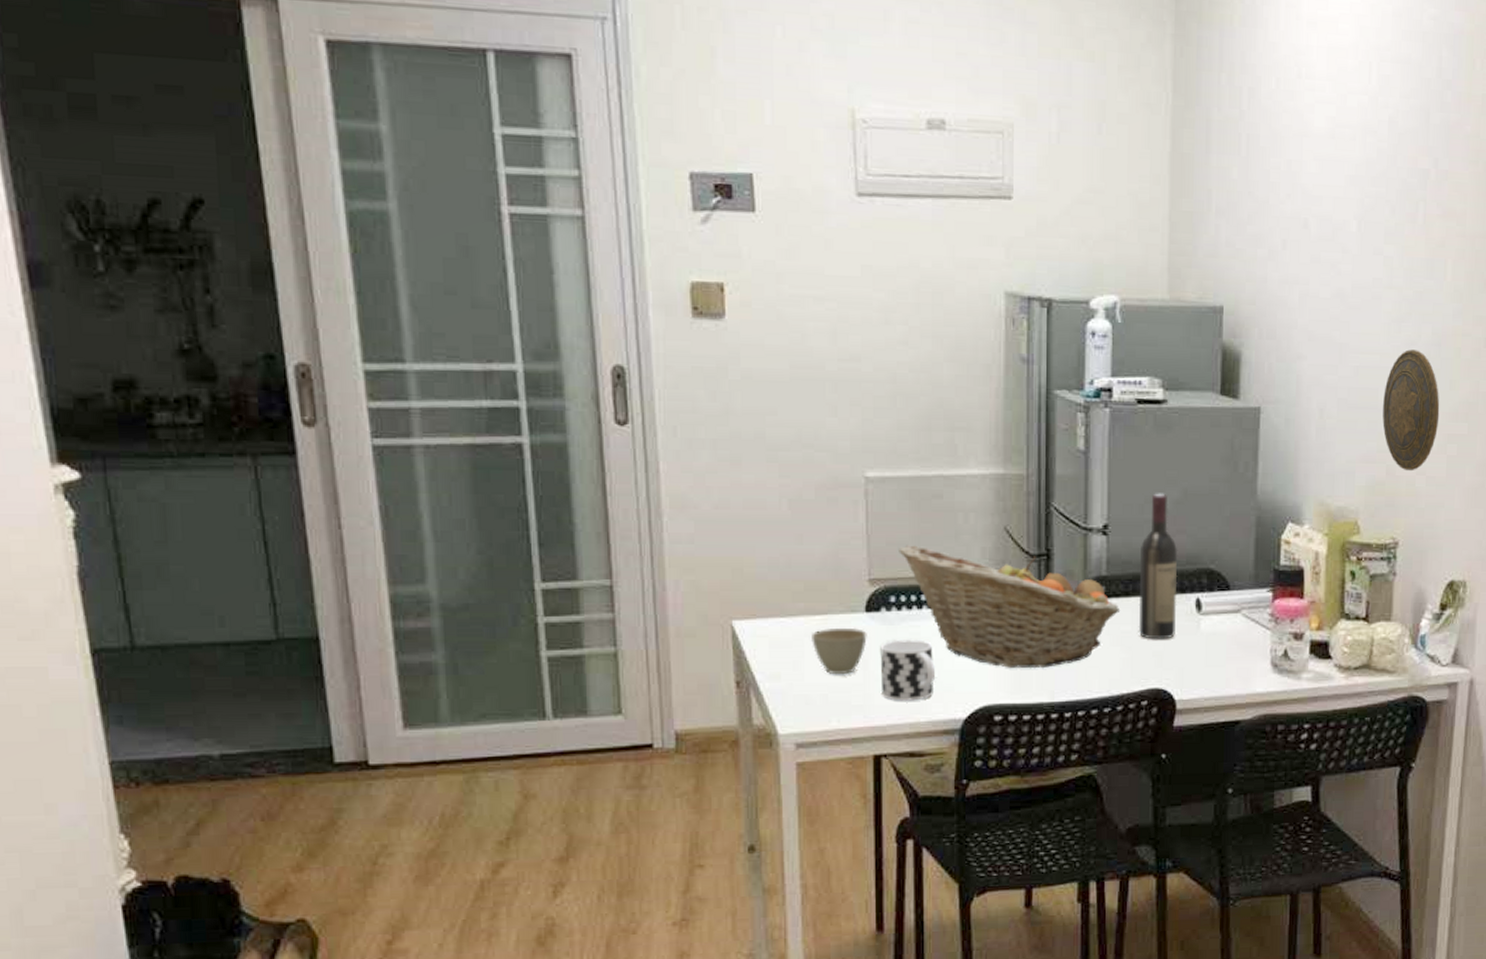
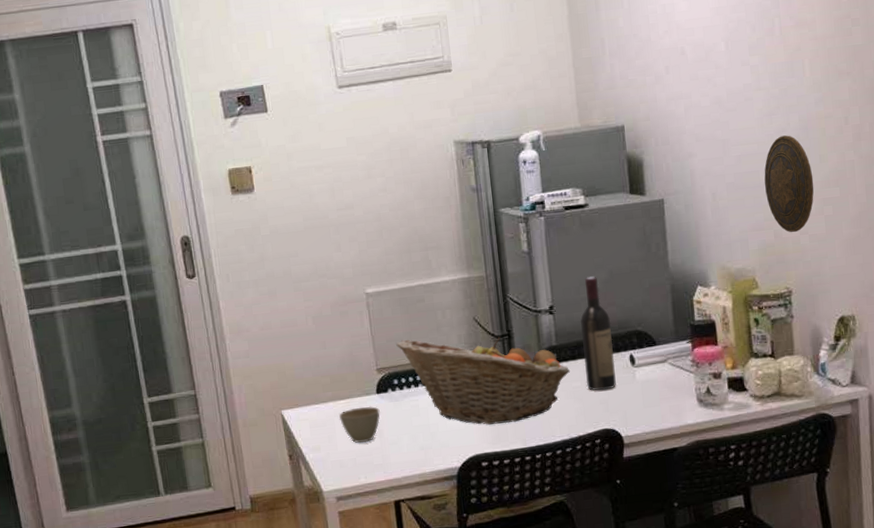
cup: present [880,639,935,701] -> none [390,410,434,459]

